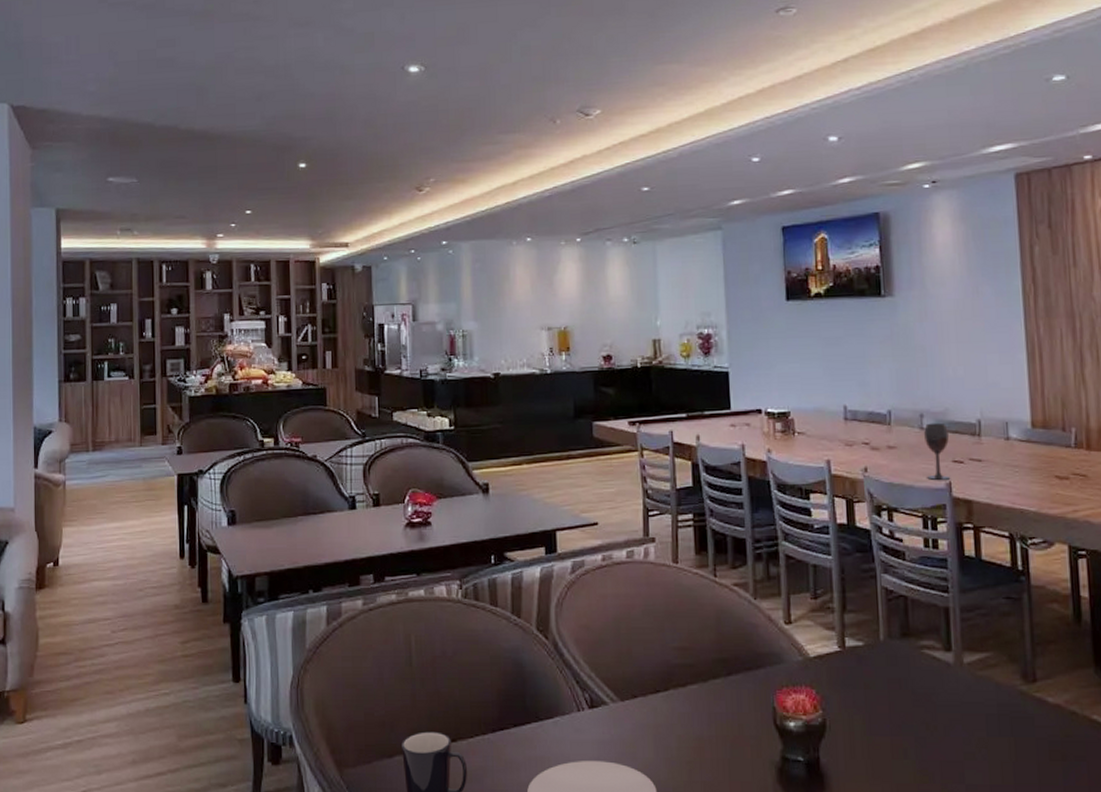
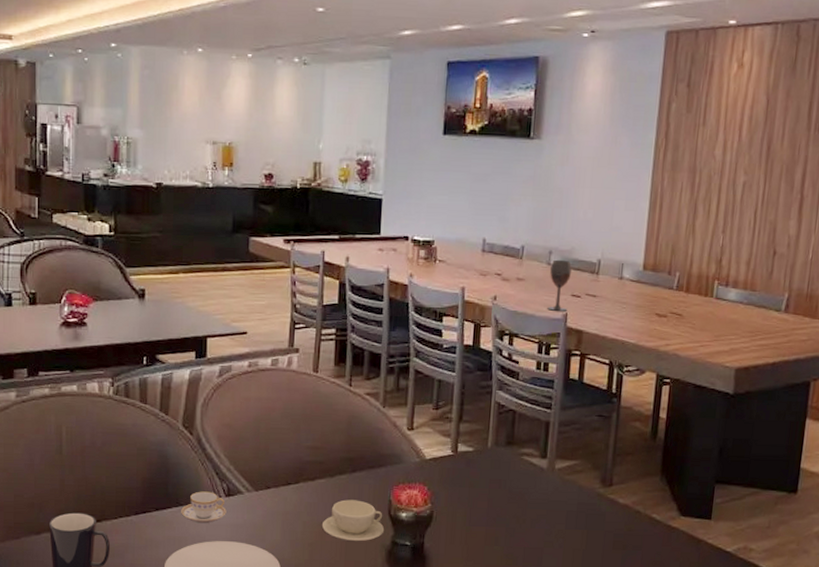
teacup: none [541,703,591,740] -> present [181,491,227,523]
teacup: none [698,708,772,757] -> present [321,499,385,541]

